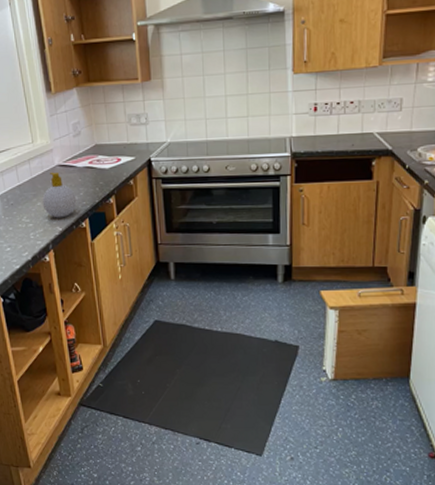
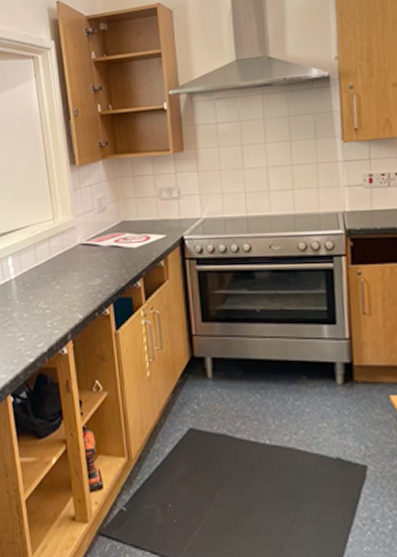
soap bottle: present [42,172,77,218] -> none [62,251,100,304]

